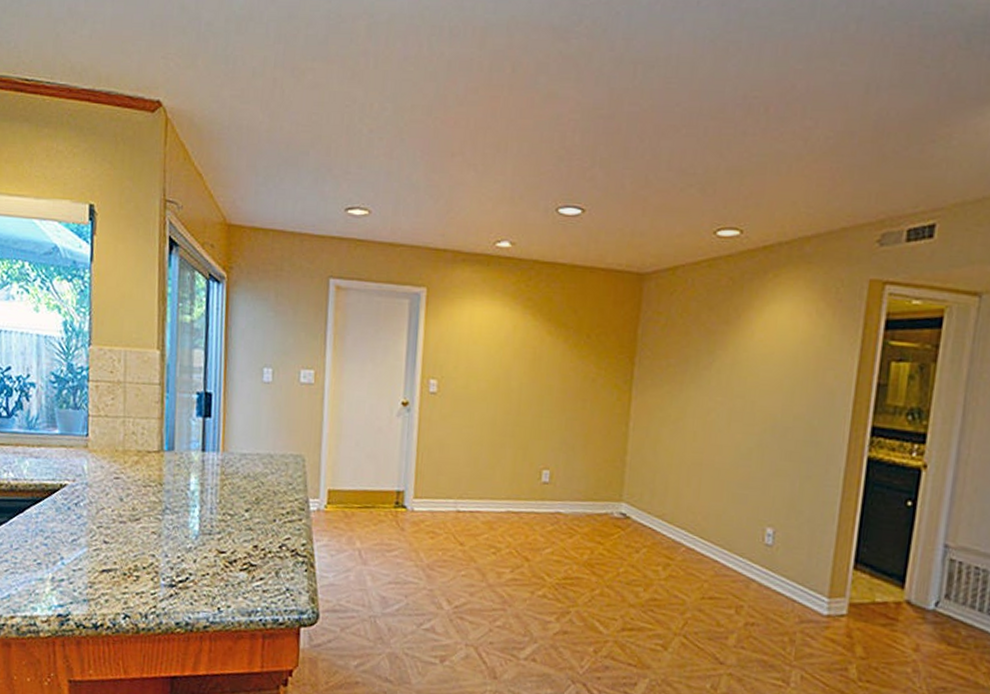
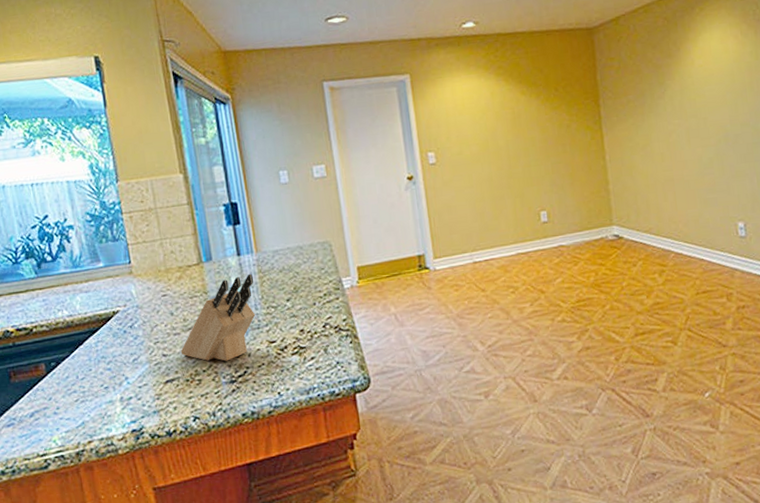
knife block: none [123,473,215,563] -> present [180,273,256,361]

